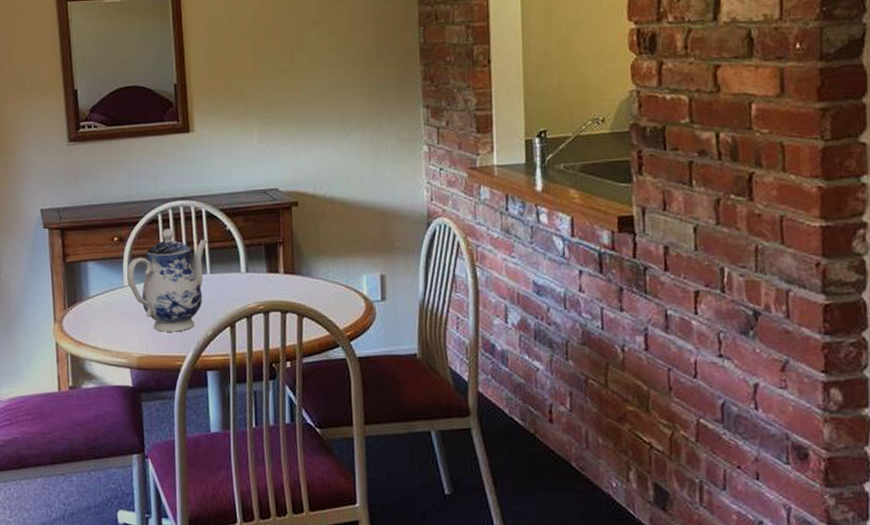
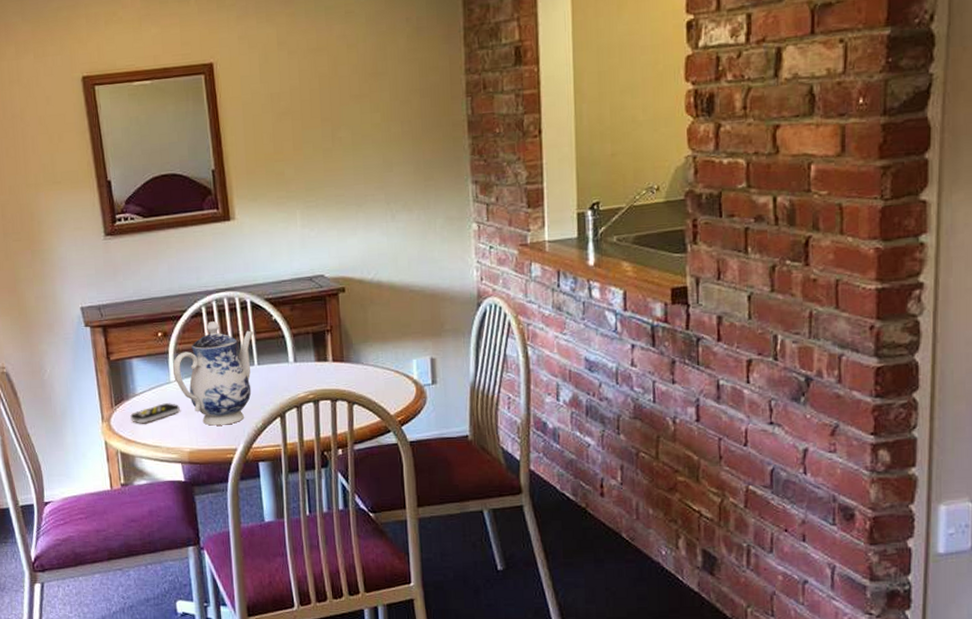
remote control: none [82,307,131,327] -> present [130,403,180,424]

